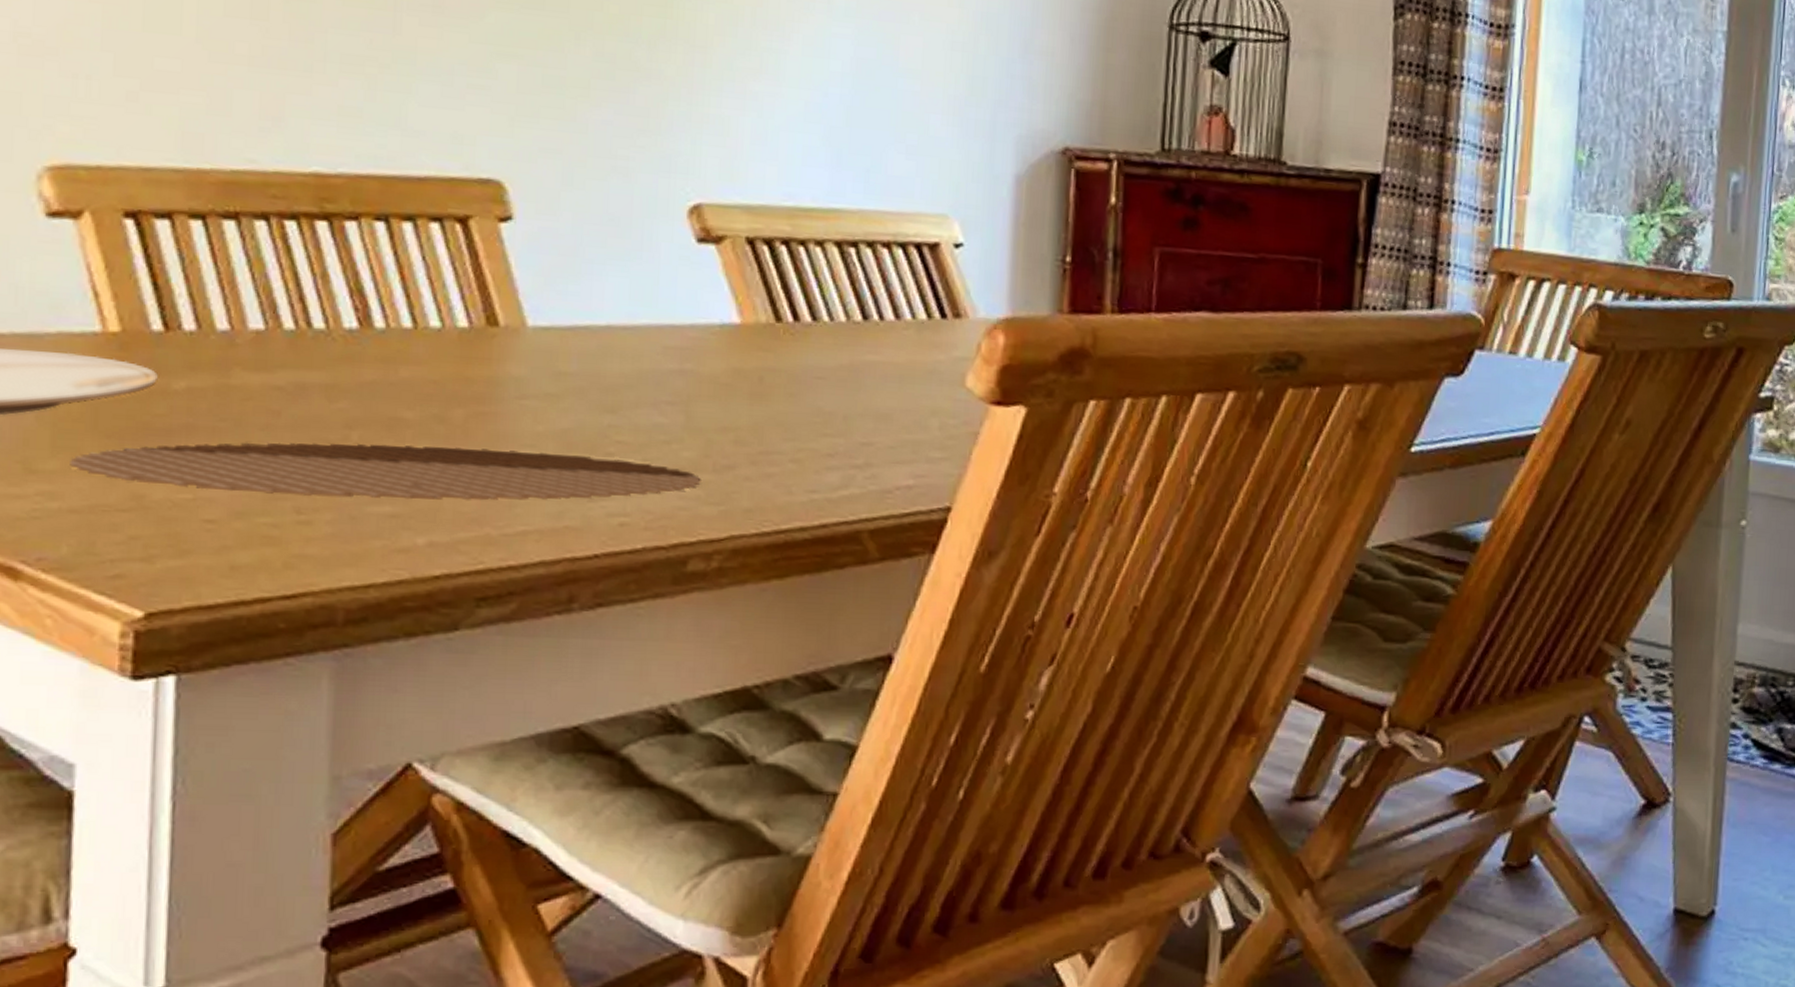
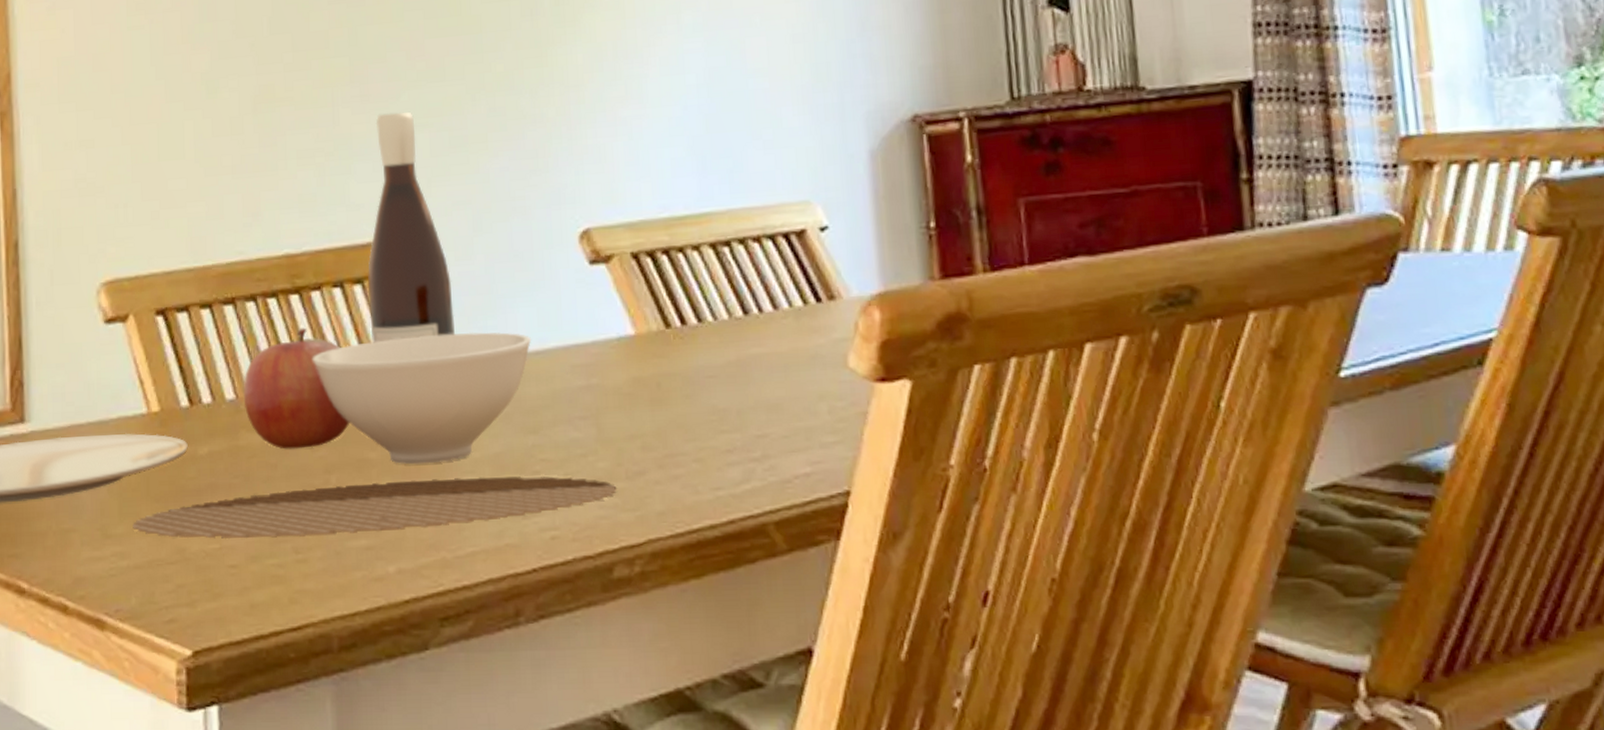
fruit: none [241,260,383,398] -> present [243,327,350,449]
bowl: none [339,288,619,432] -> present [312,332,531,465]
bottle: none [419,32,529,296] -> present [367,111,456,343]

